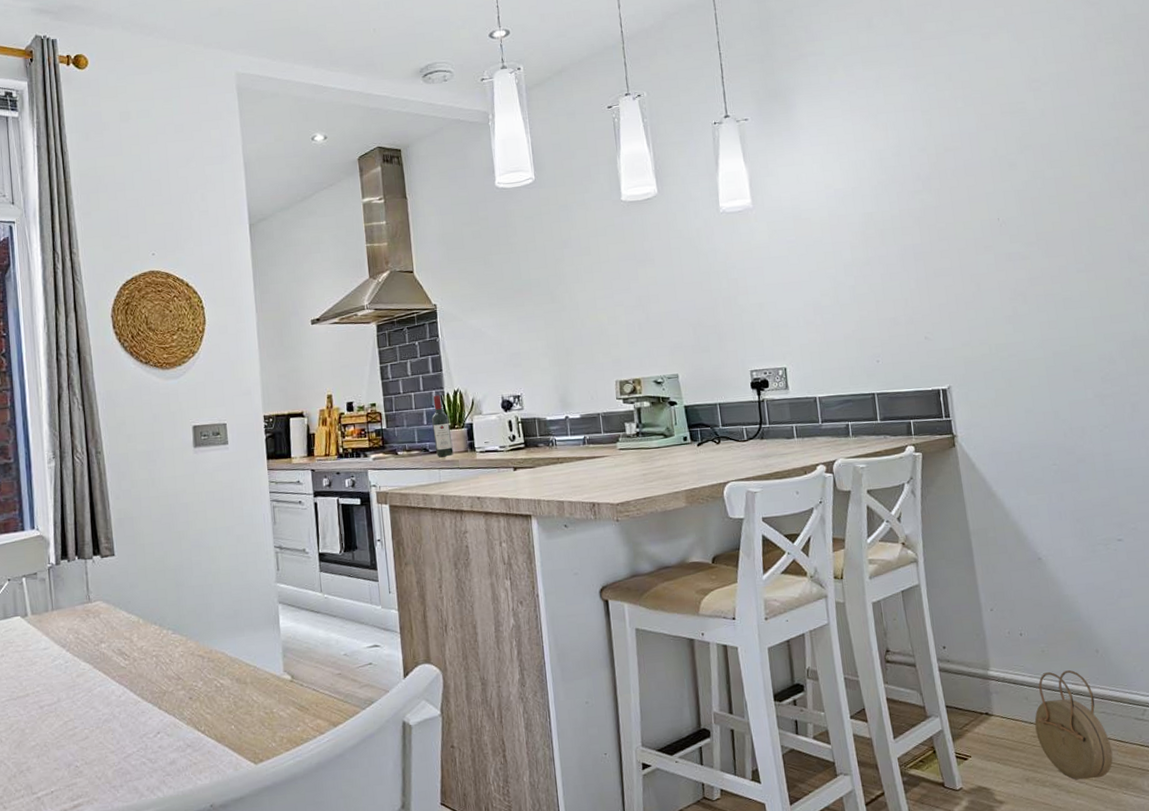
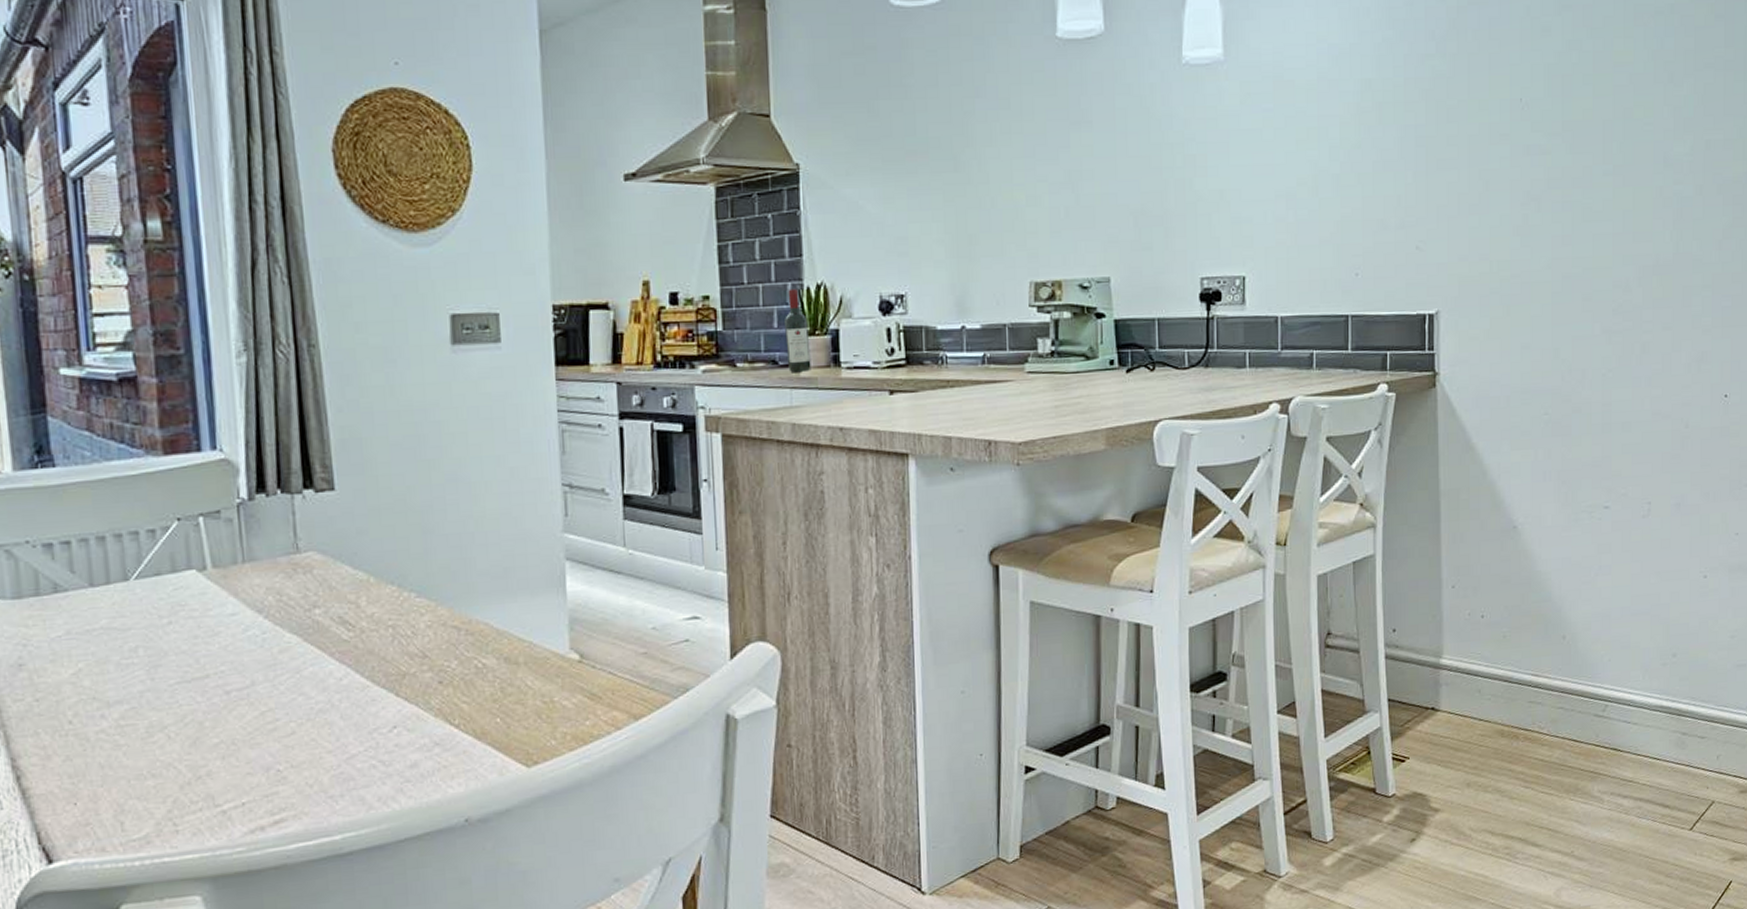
handbag: present [1034,670,1113,780] -> none [1485,659,1565,785]

